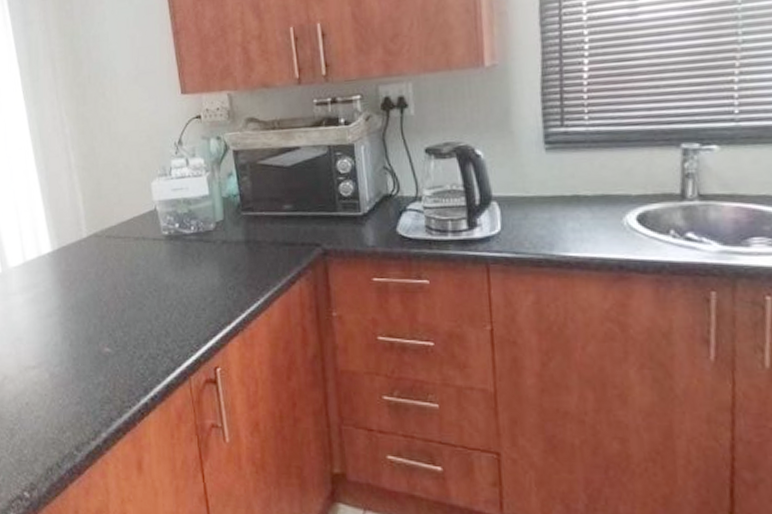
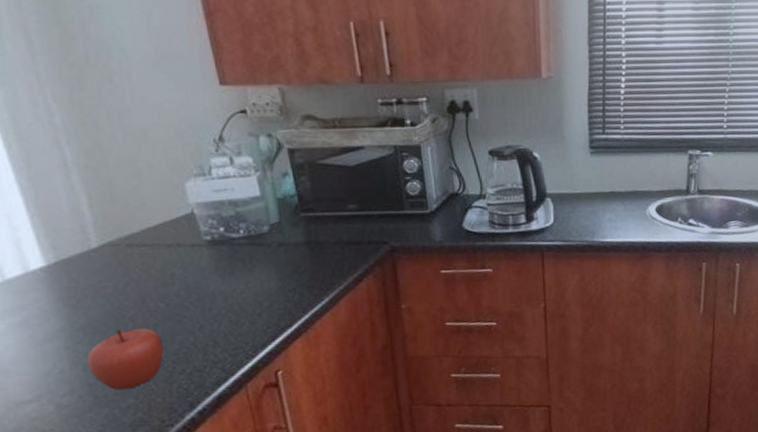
fruit: none [73,310,127,367] -> present [86,328,164,390]

